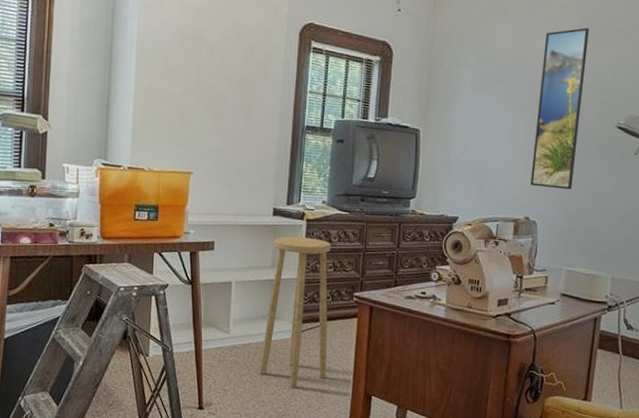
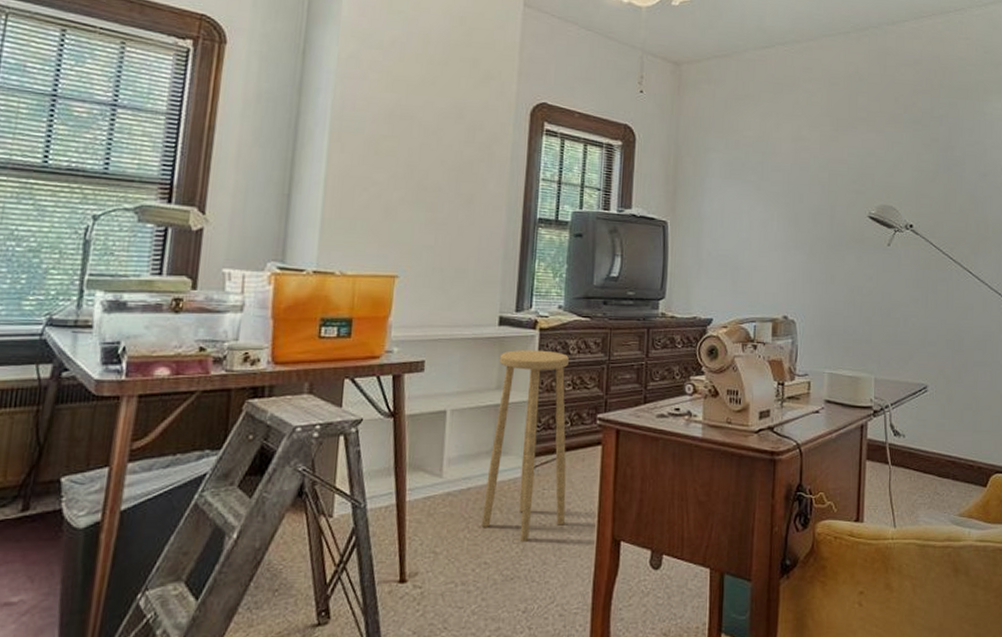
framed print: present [530,27,589,190] -> none [787,115,836,285]

